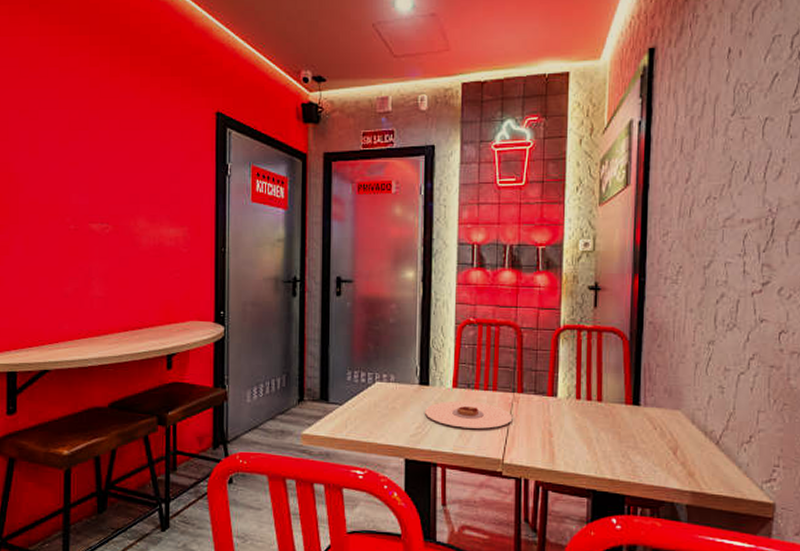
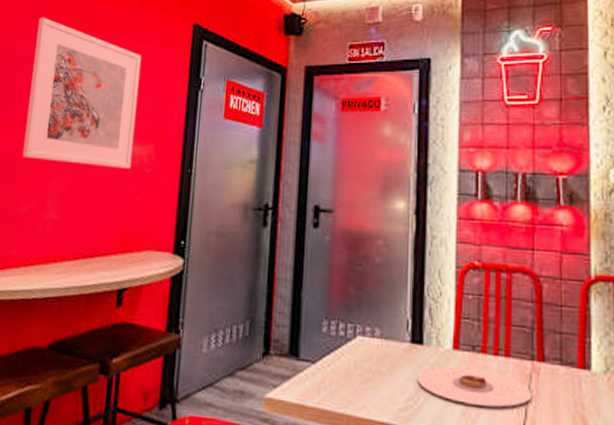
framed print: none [60,103,169,249] -> present [22,17,141,169]

